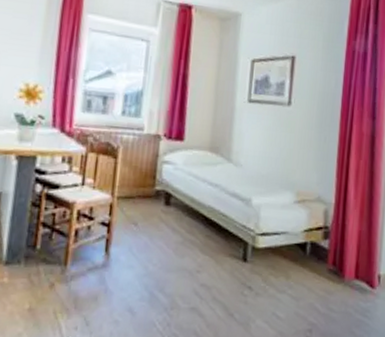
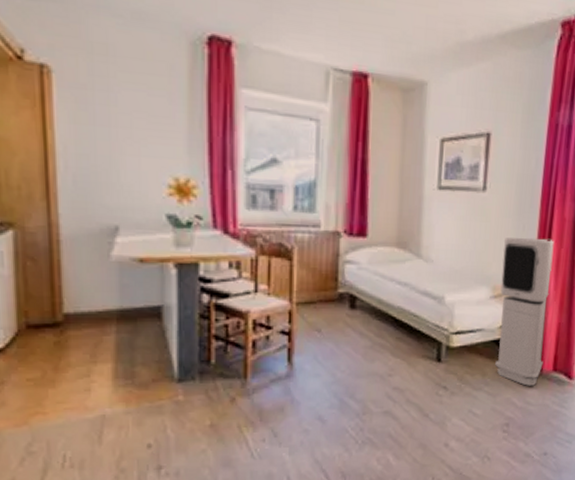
air purifier: none [298,148,354,292] -> present [495,238,554,386]

